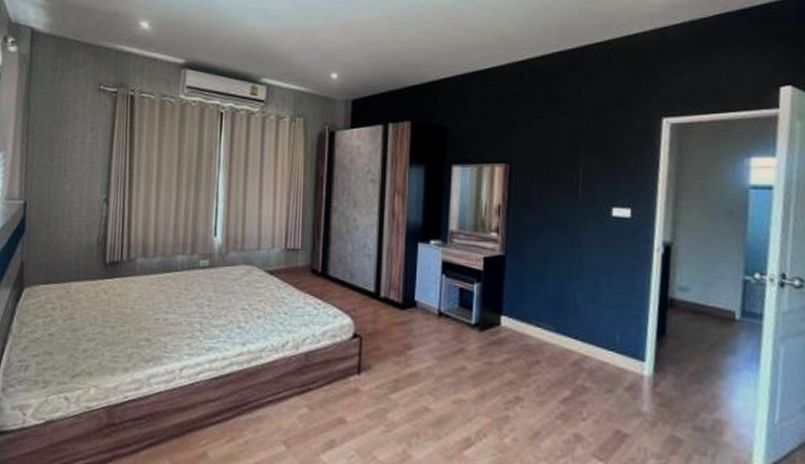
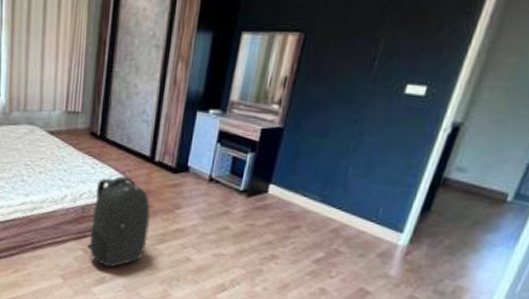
backpack: none [313,315,381,427] -> present [87,175,151,268]

